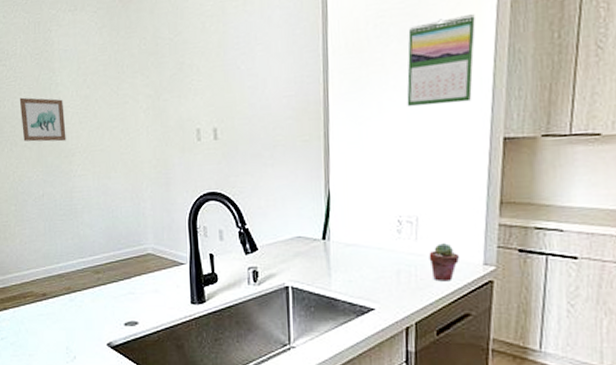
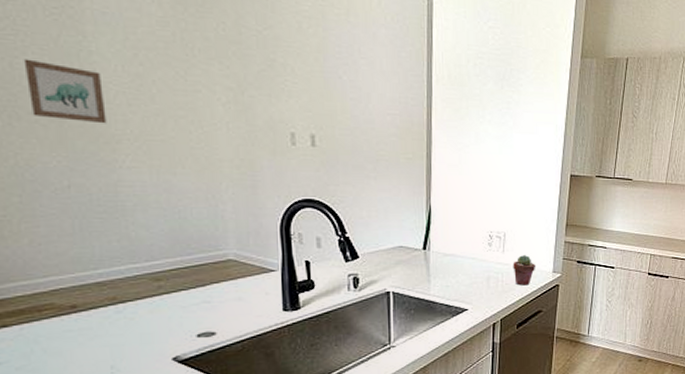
calendar: present [406,14,476,107] -> none [499,71,554,143]

